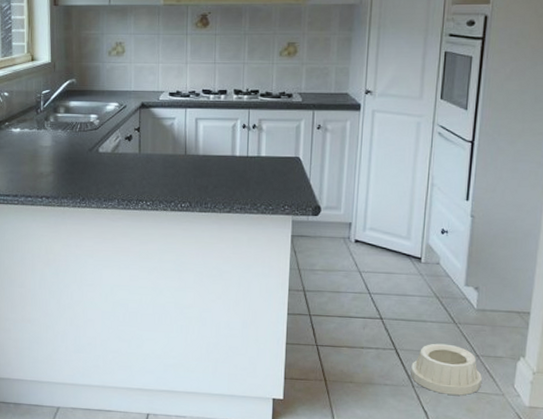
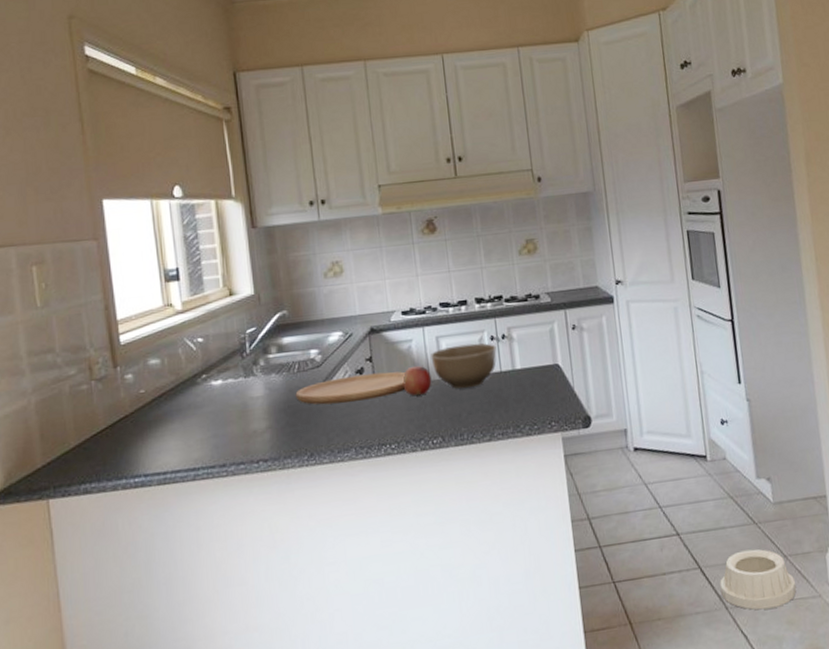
cutting board: none [75,141,166,162] -> present [295,371,406,405]
fruit: none [162,141,187,165] -> present [402,366,432,396]
bowl: none [189,128,247,165] -> present [431,343,497,389]

